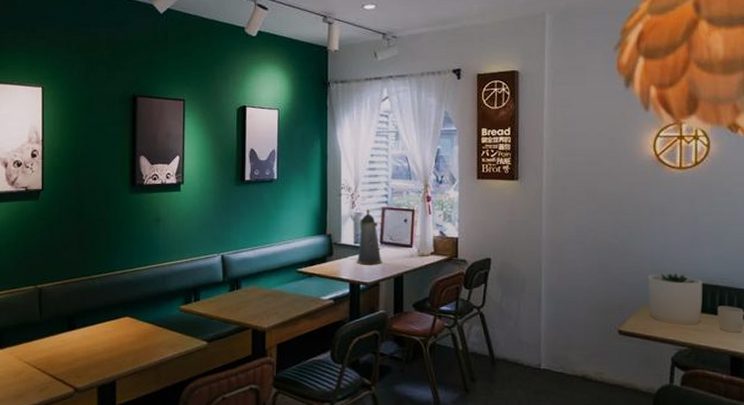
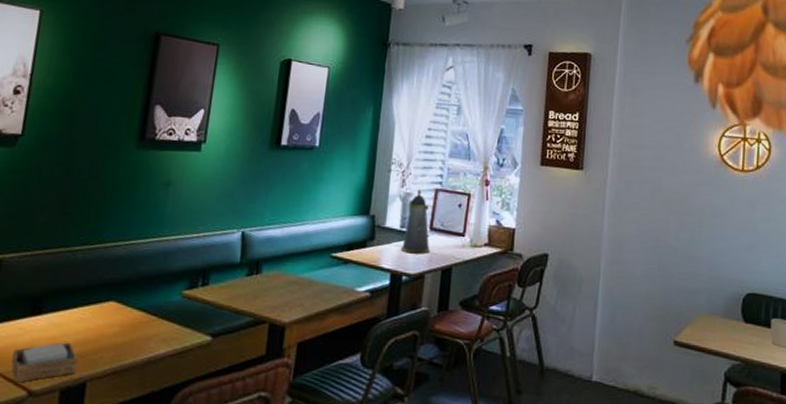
napkin holder: none [59,350,107,382] -> present [11,342,78,383]
planter: present [648,273,703,325] -> none [705,280,758,338]

